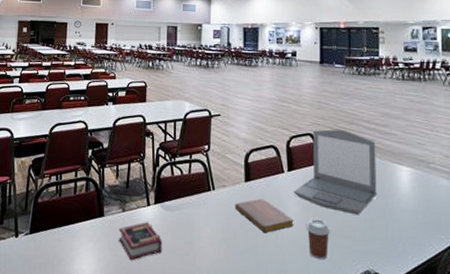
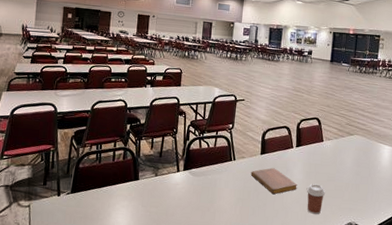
book: present [118,222,163,261] -> none [150,185,189,216]
laptop: present [294,129,377,215] -> none [299,115,367,182]

